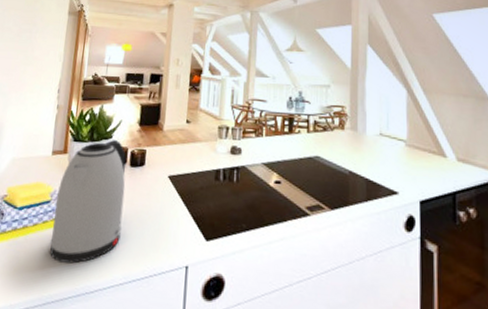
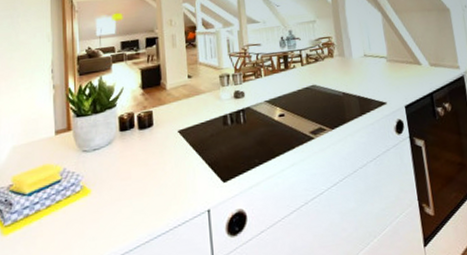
kettle: present [50,140,126,264] -> none [66,107,139,237]

